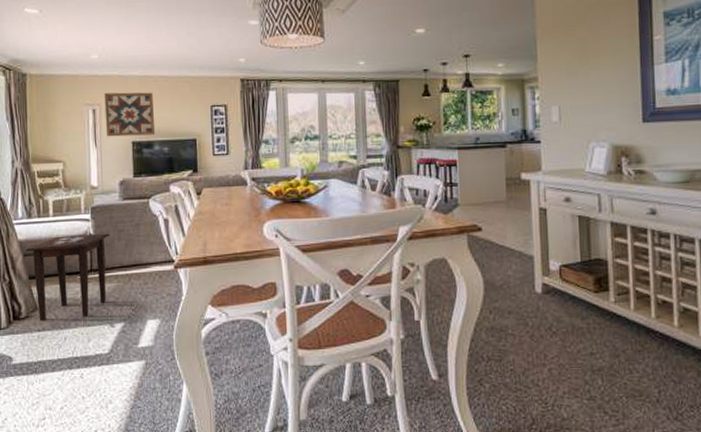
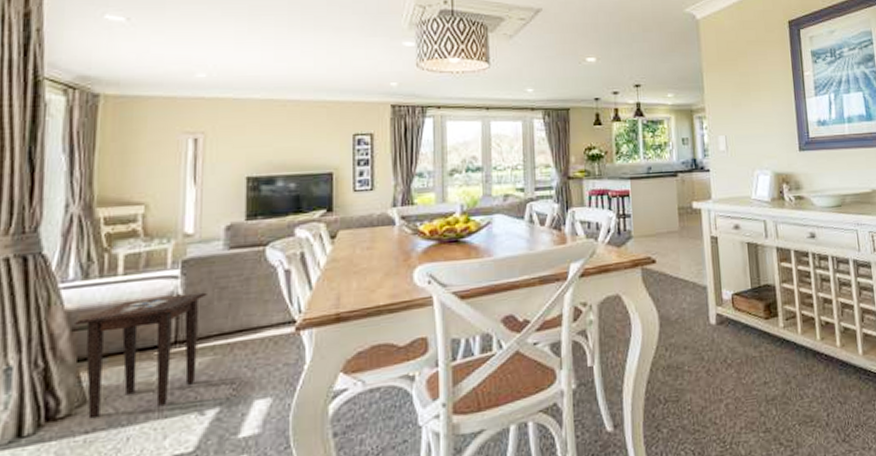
wall art: present [104,92,156,137] -> none [210,118,280,172]

